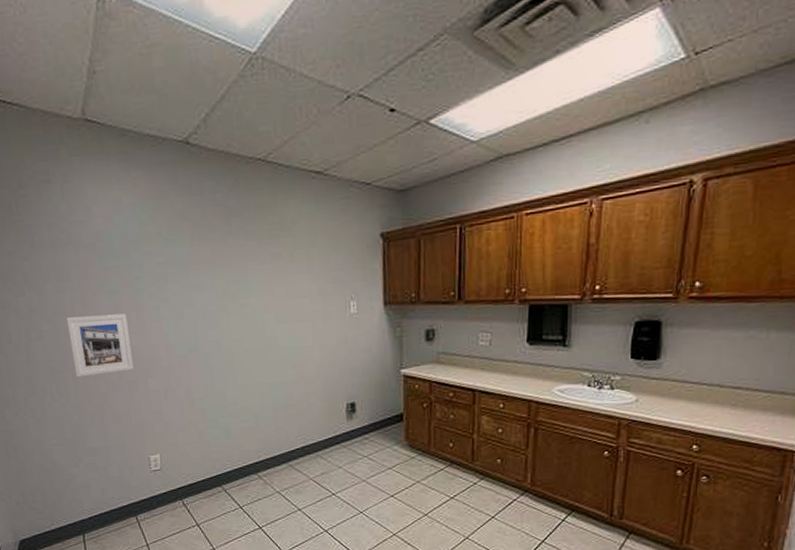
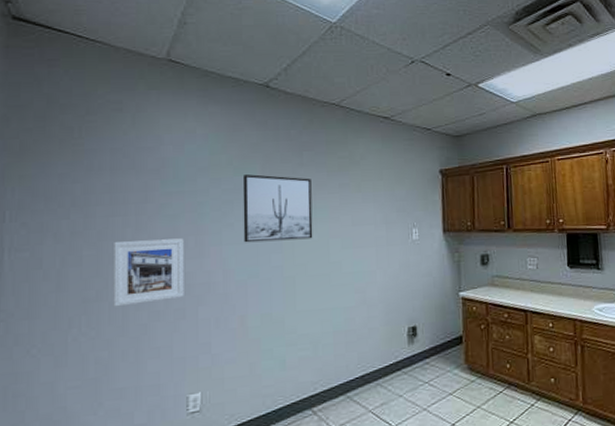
wall art: none [173,245,248,318] -> present [242,174,313,243]

